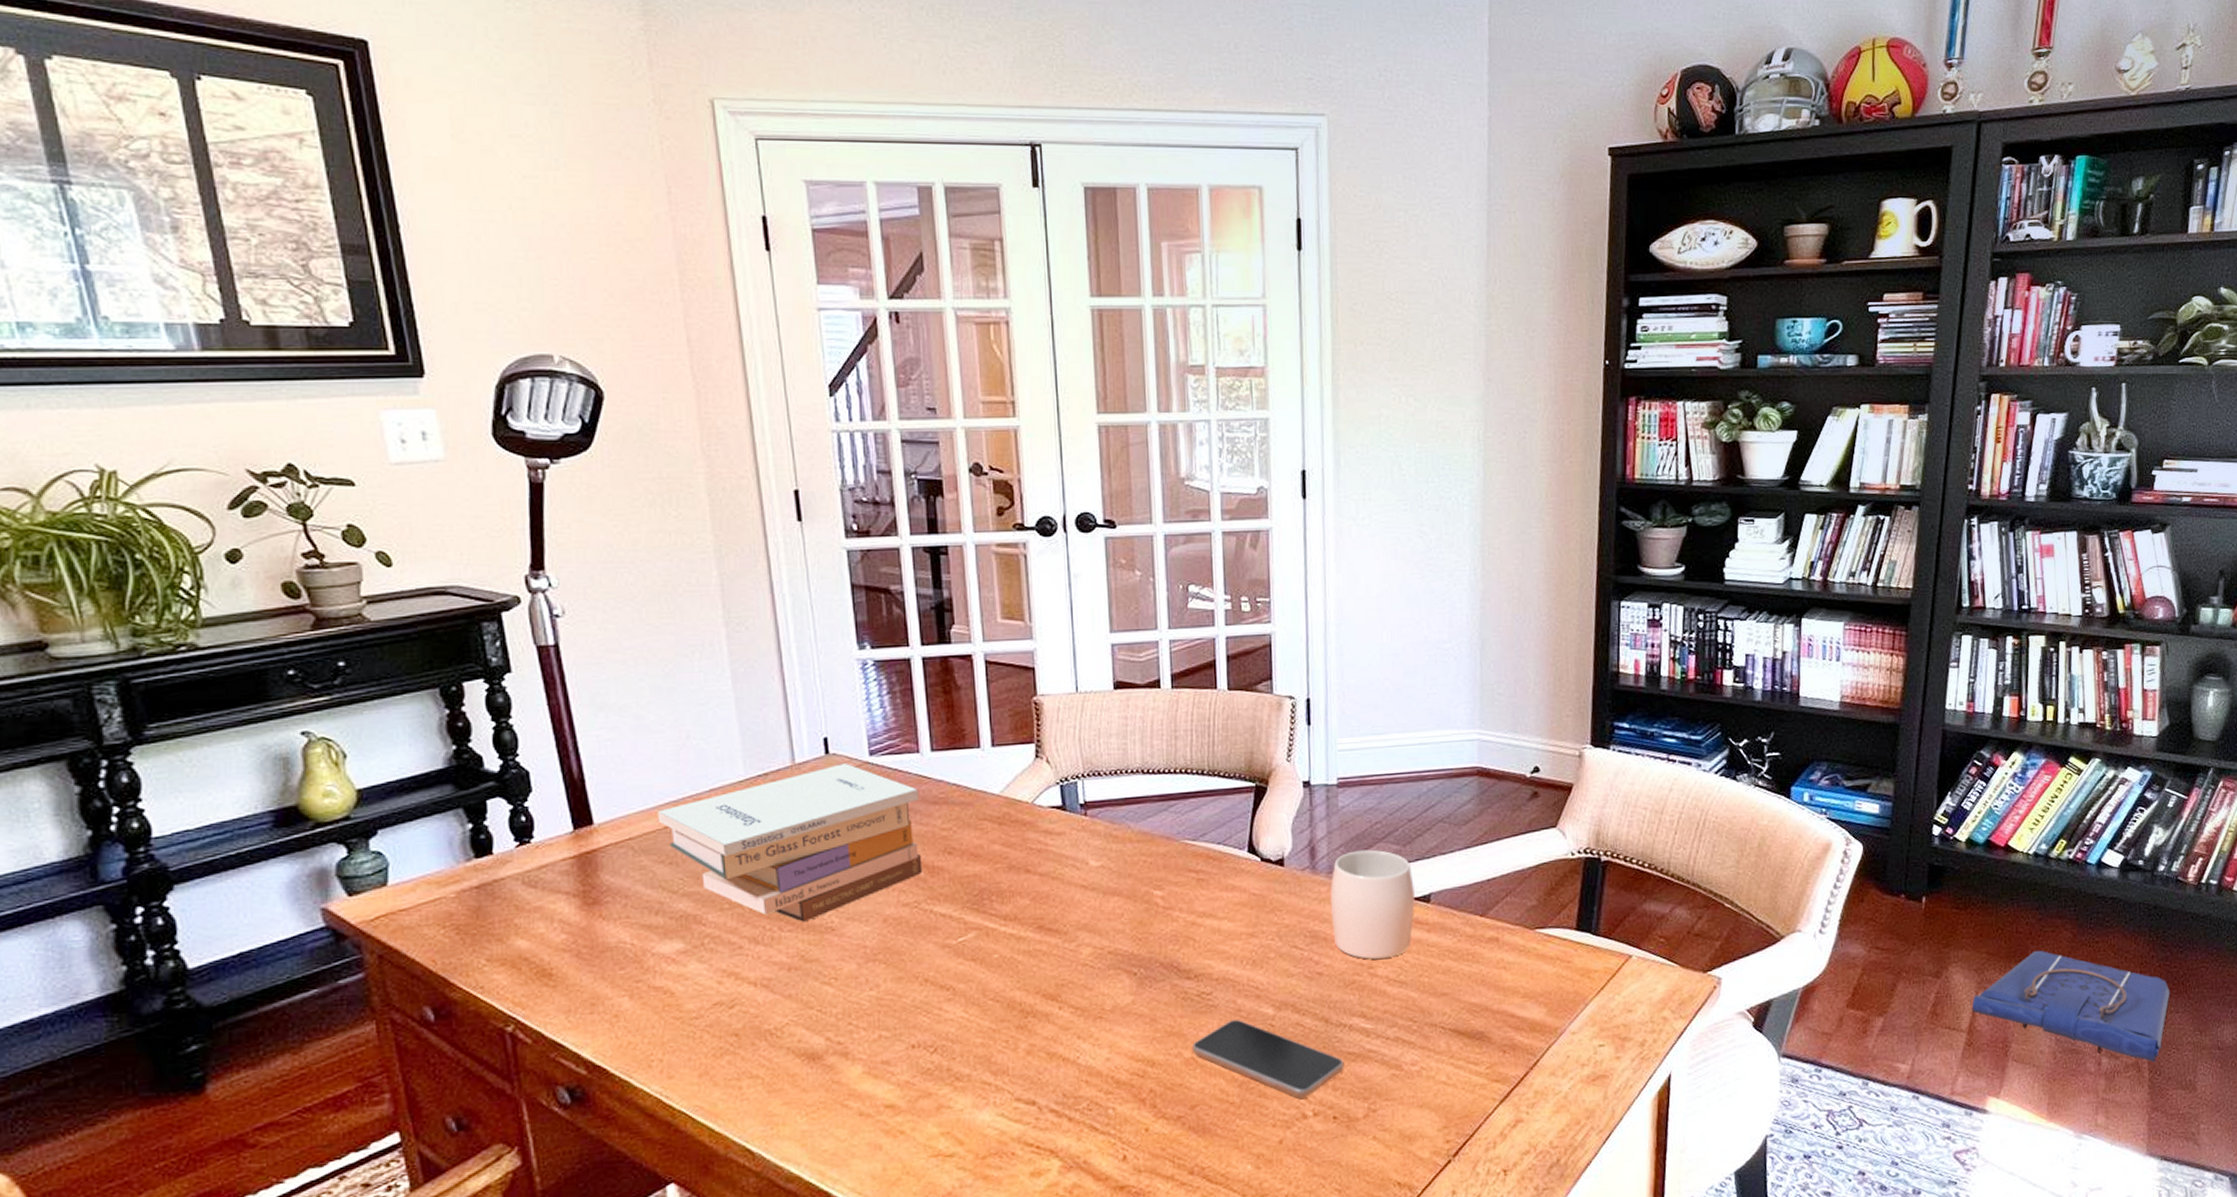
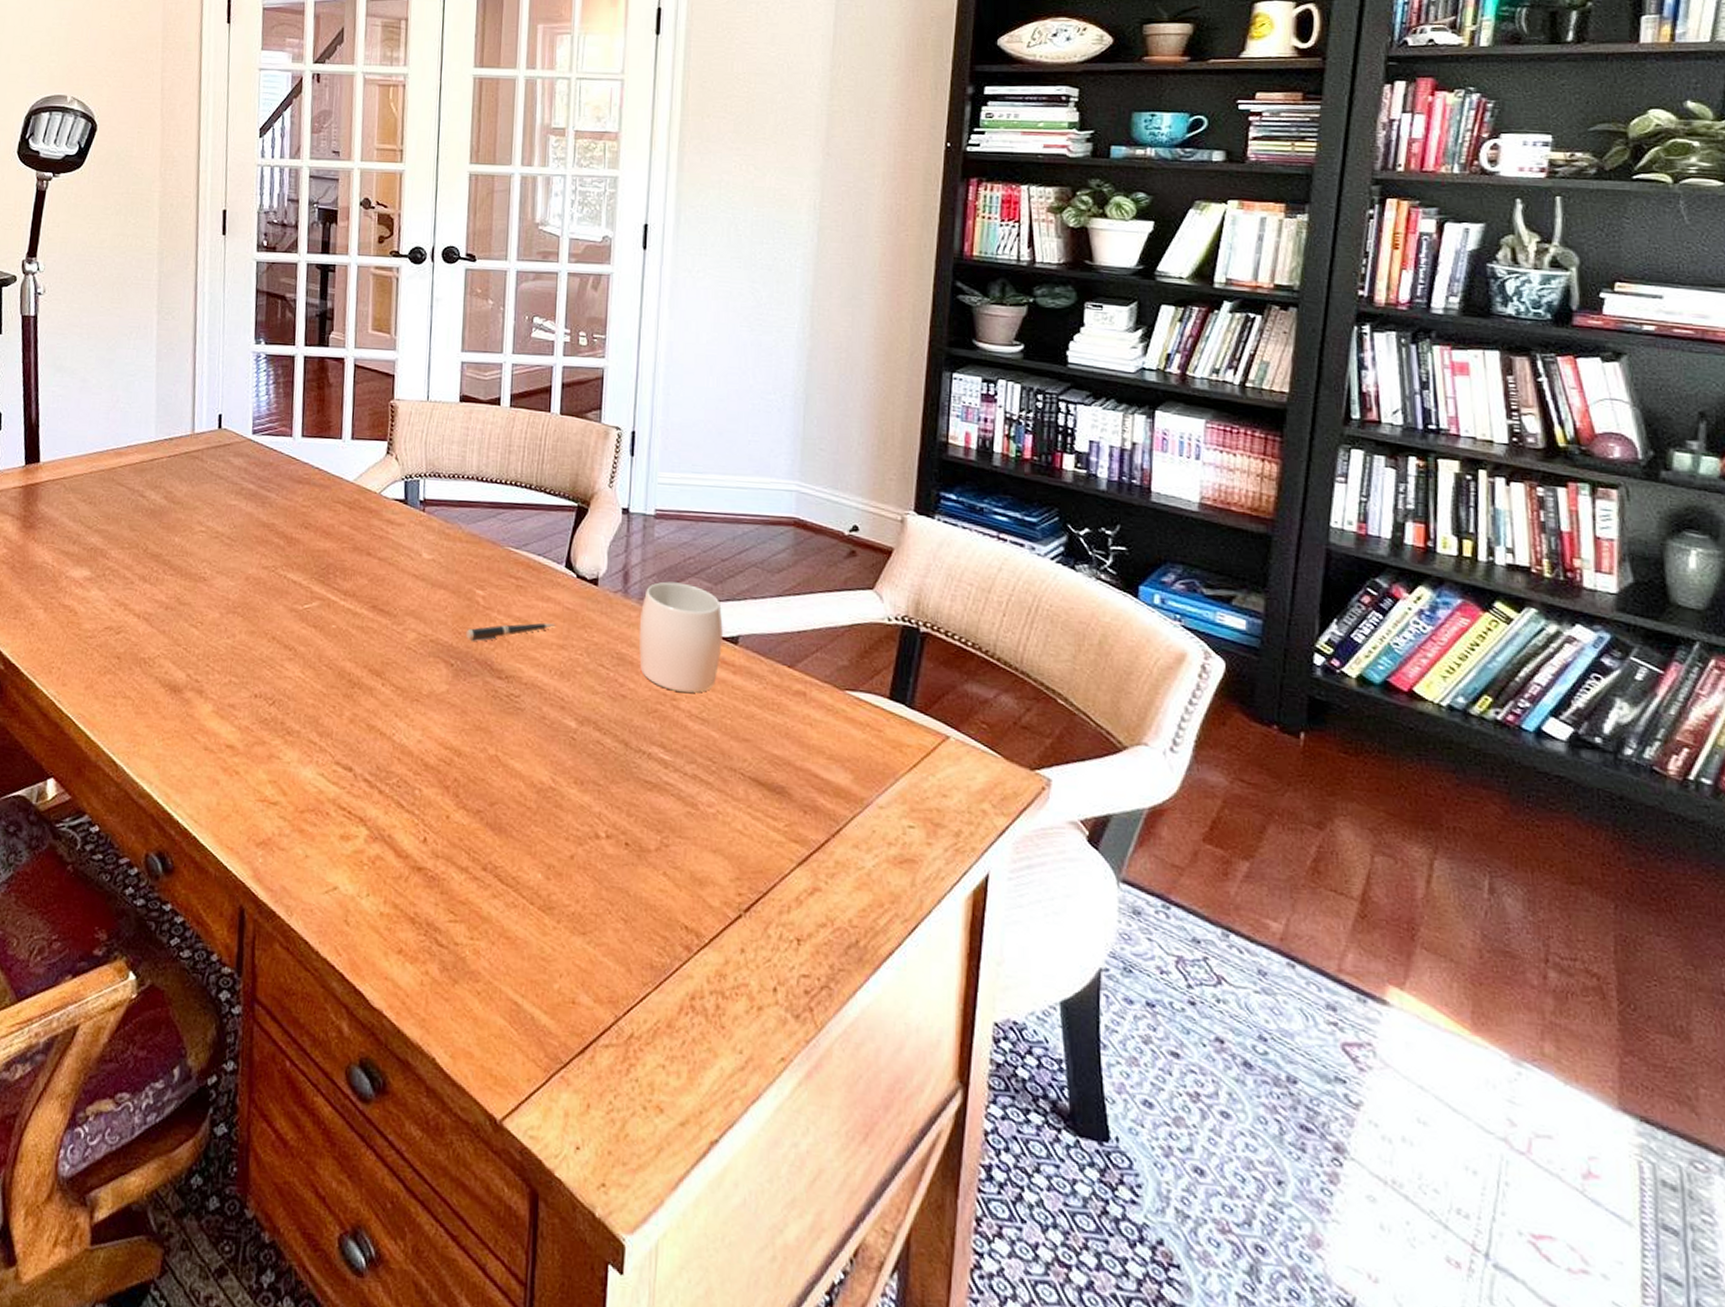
books: present [657,763,923,922] -> none [86,438,288,569]
pen: none [1146,912,1244,947] -> present [465,622,556,642]
mobile phone: present [1191,1020,1345,1099] -> none [496,726,641,818]
tote bag: present [1972,950,2171,1062] -> none [1365,820,1647,992]

